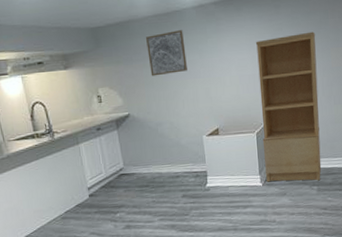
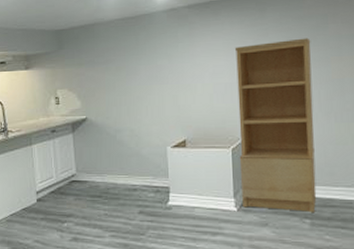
wall art: present [146,30,187,76] -> none [111,34,154,80]

